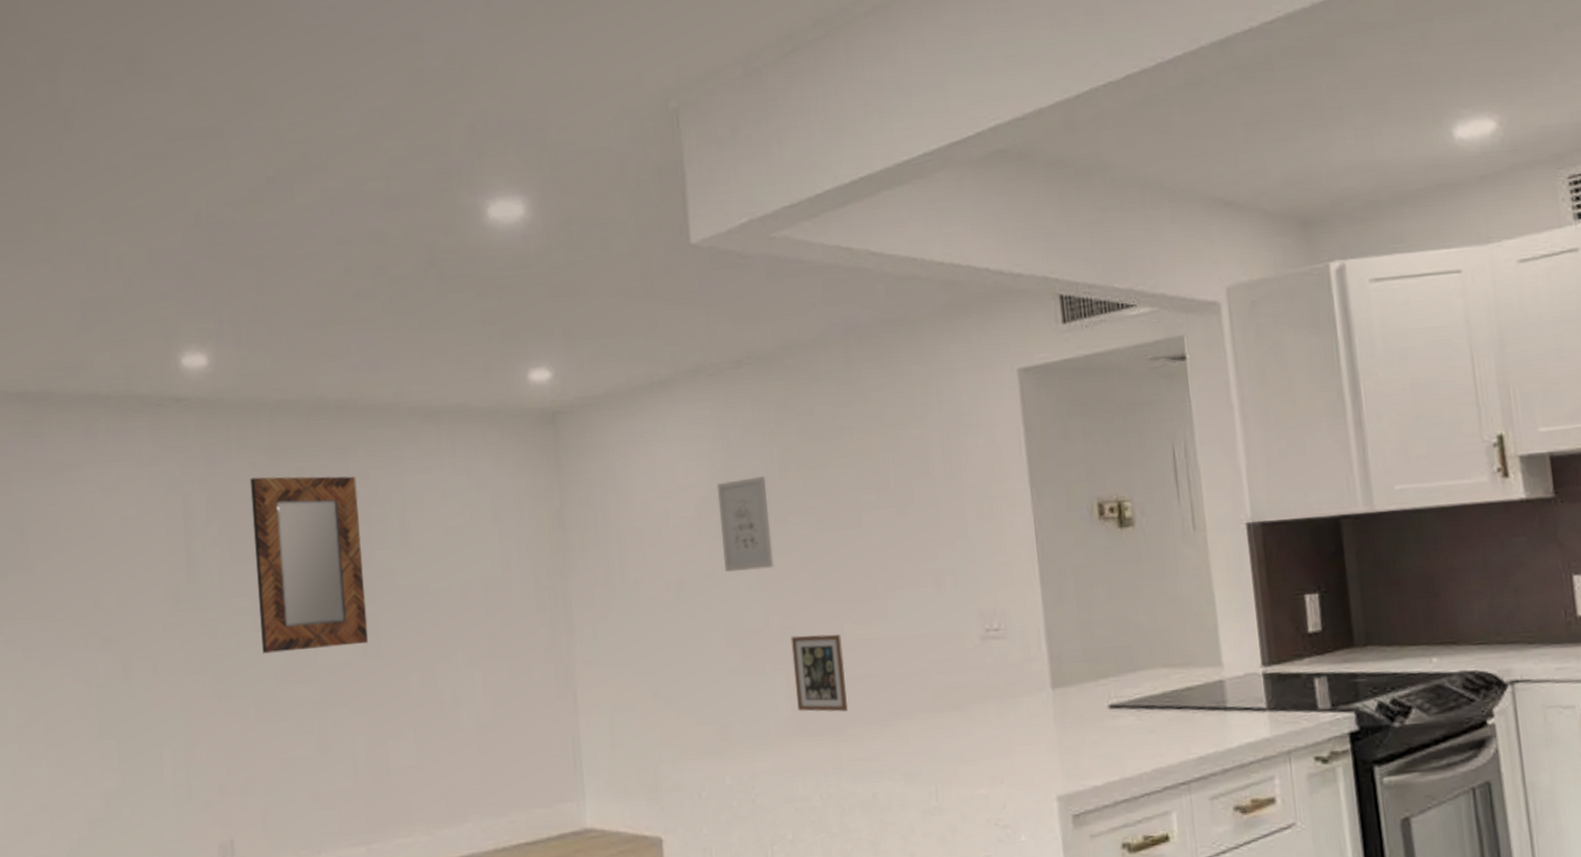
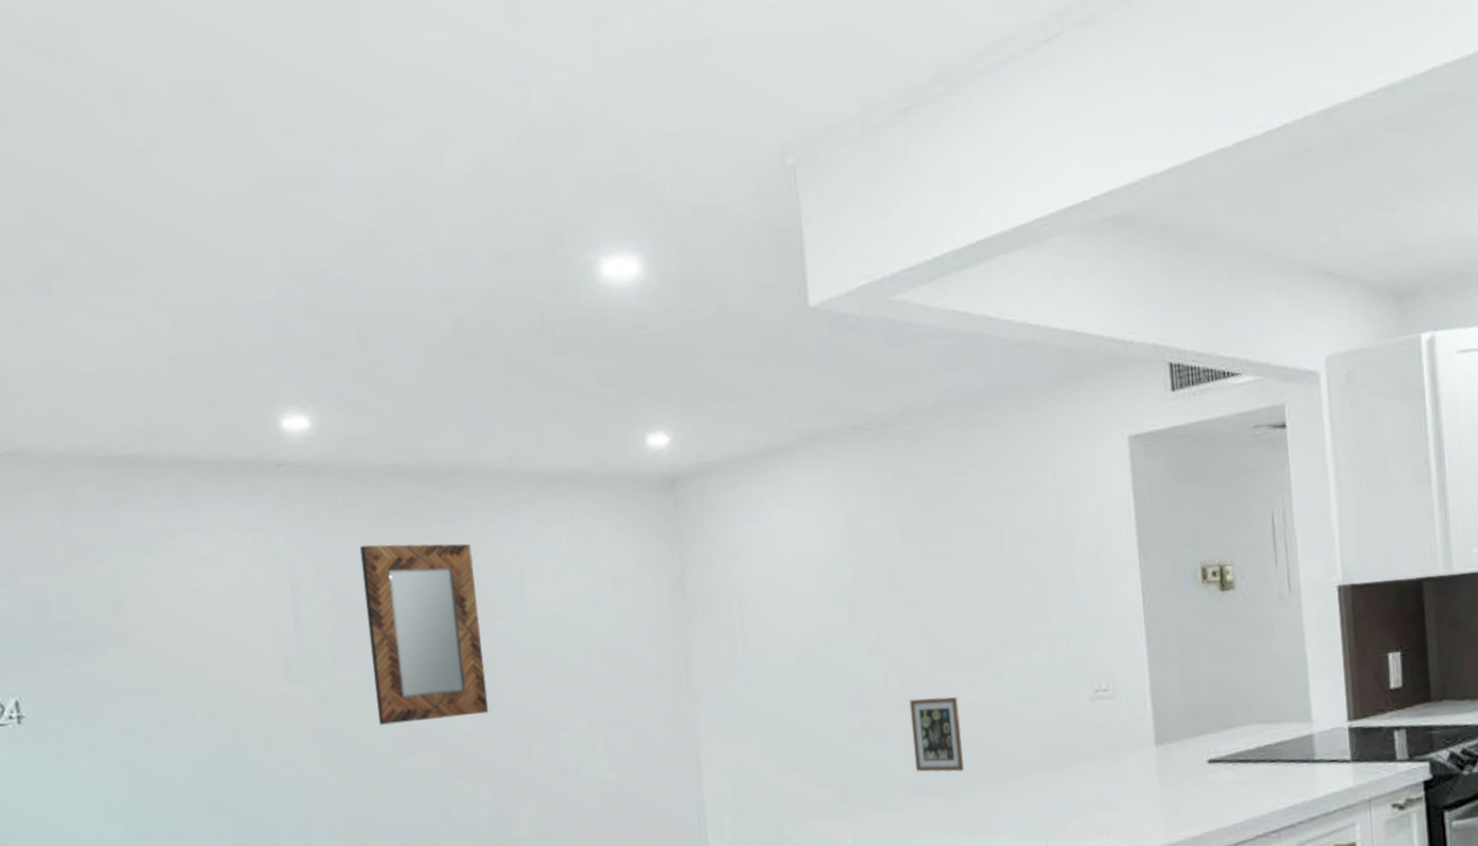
wall art: present [716,476,774,572] -> none [836,542,893,637]

